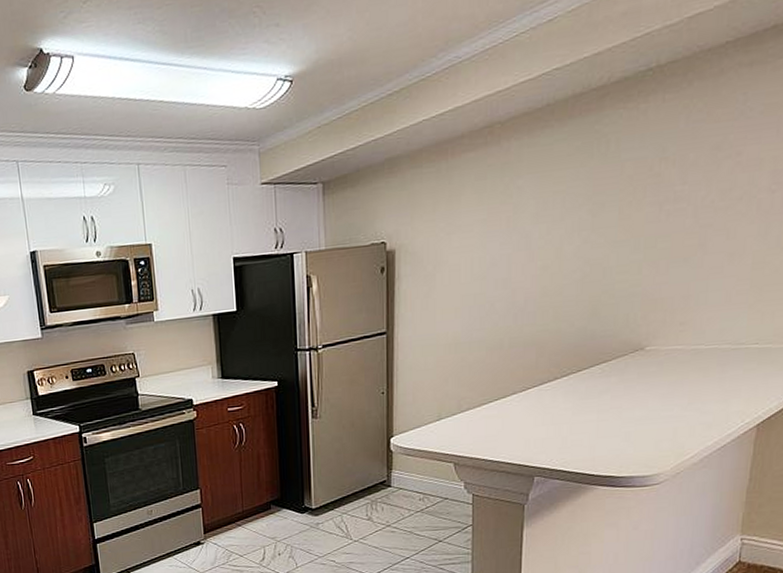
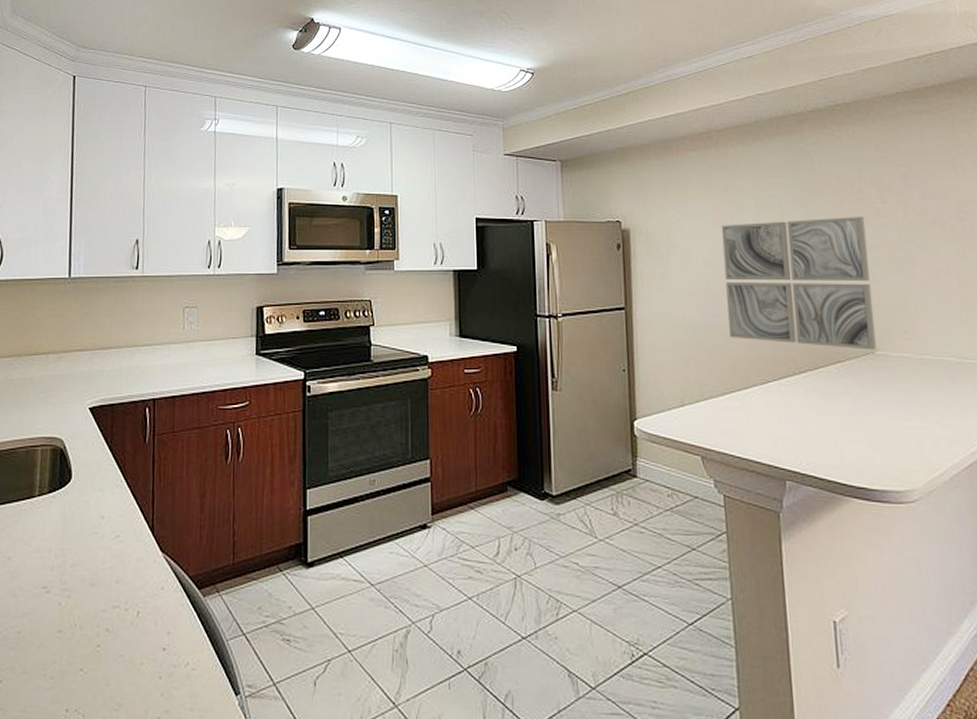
wall art: none [493,204,658,351] -> present [721,217,877,350]

